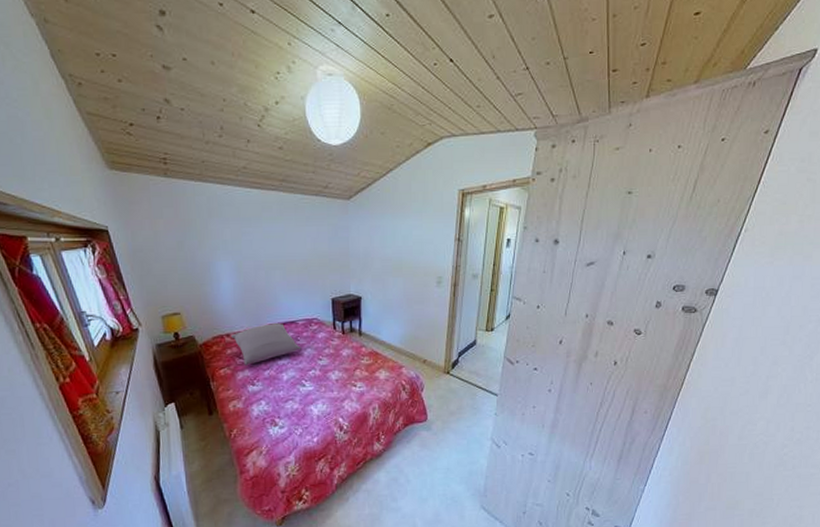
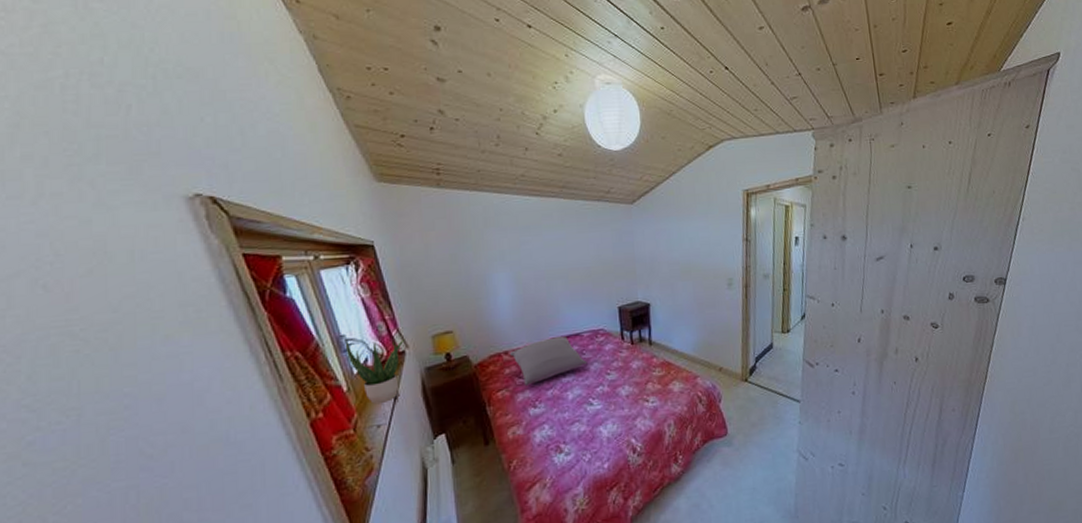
potted plant: none [85,315,138,374] -> present [345,339,405,405]

